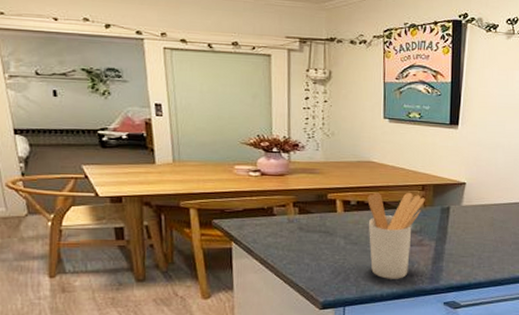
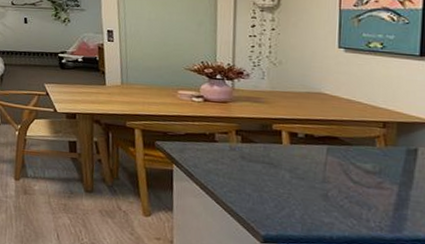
utensil holder: present [367,192,425,279] -> none [317,126,387,223]

